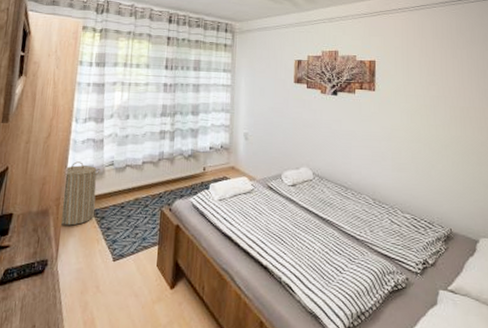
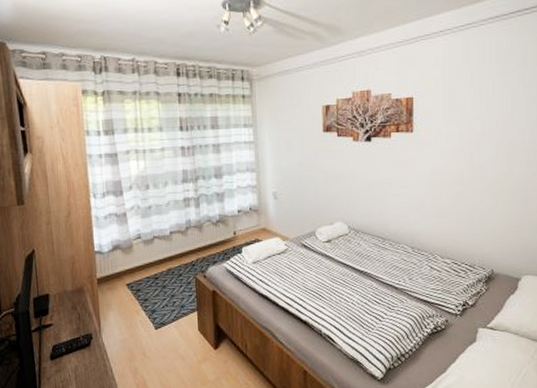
laundry hamper: present [61,161,101,226] -> none [94,238,130,301]

